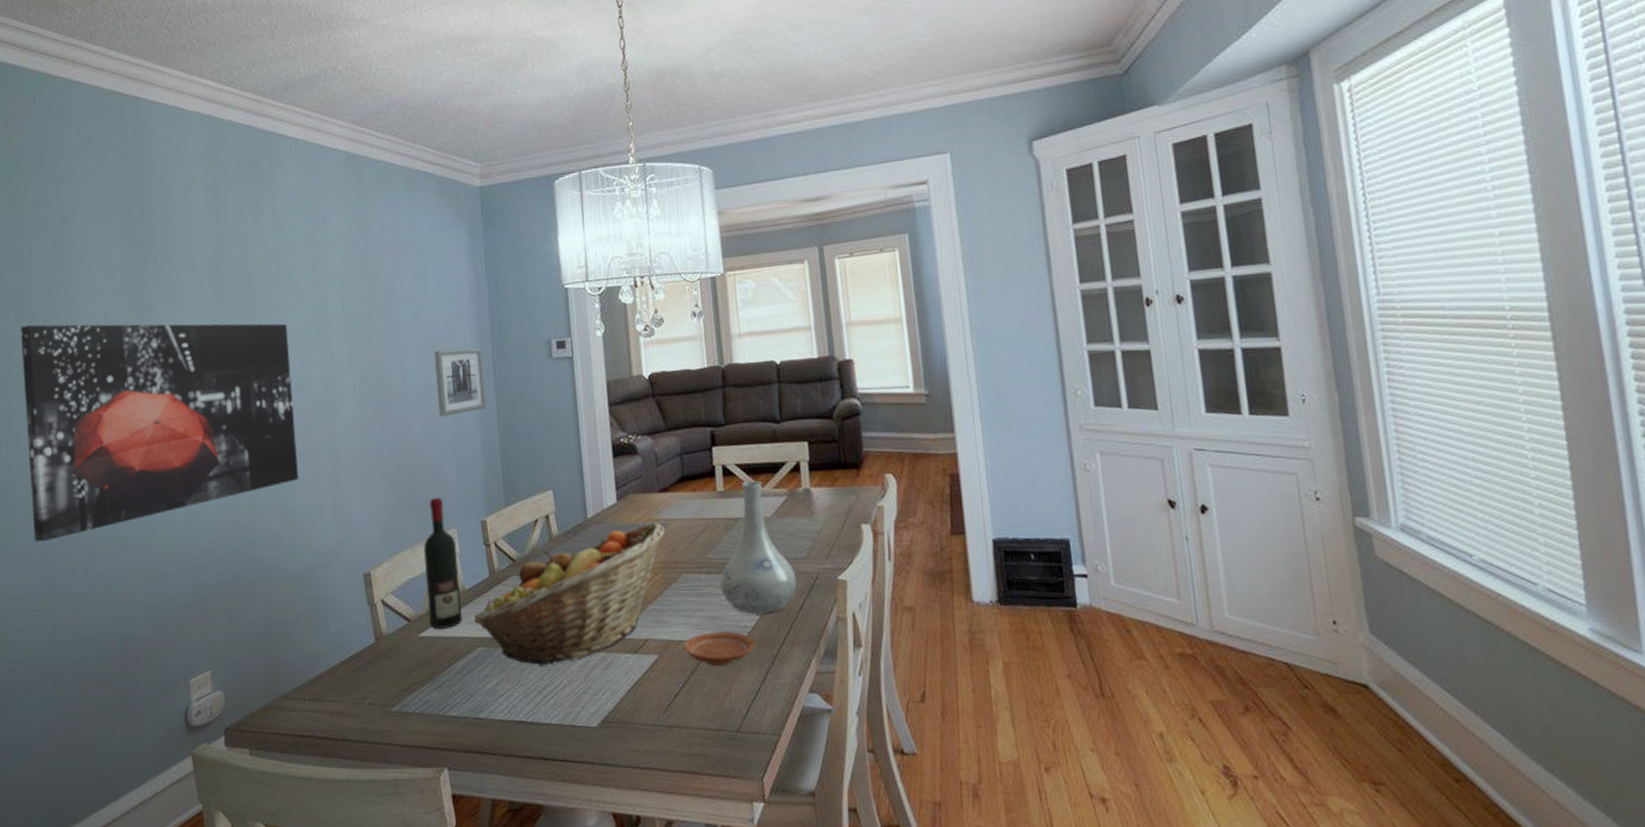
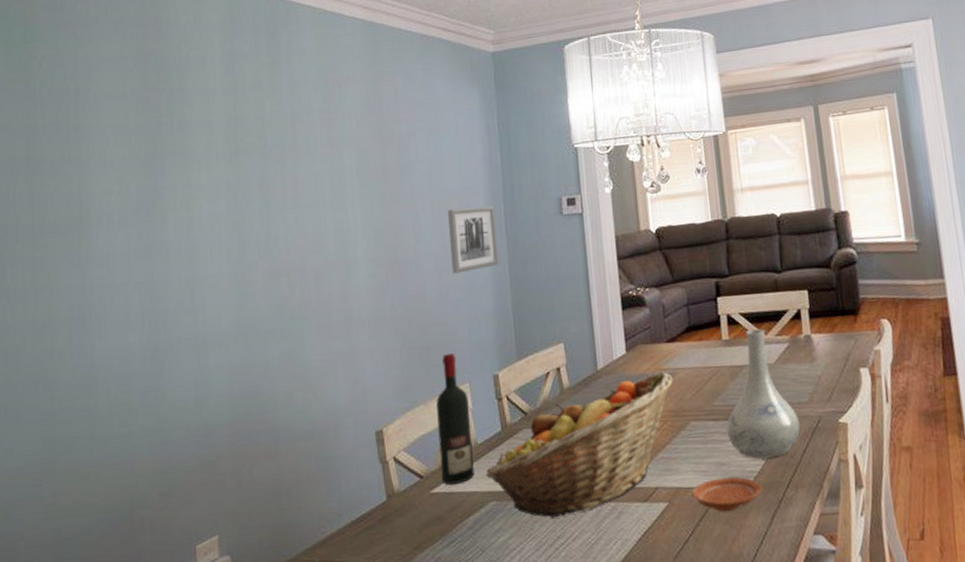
wall art: present [20,323,299,542] -> none [30,185,312,410]

